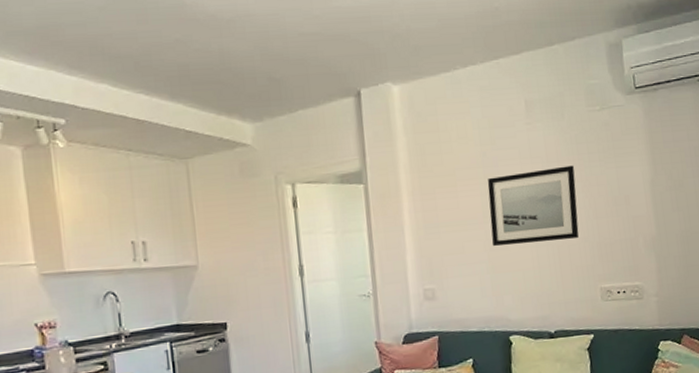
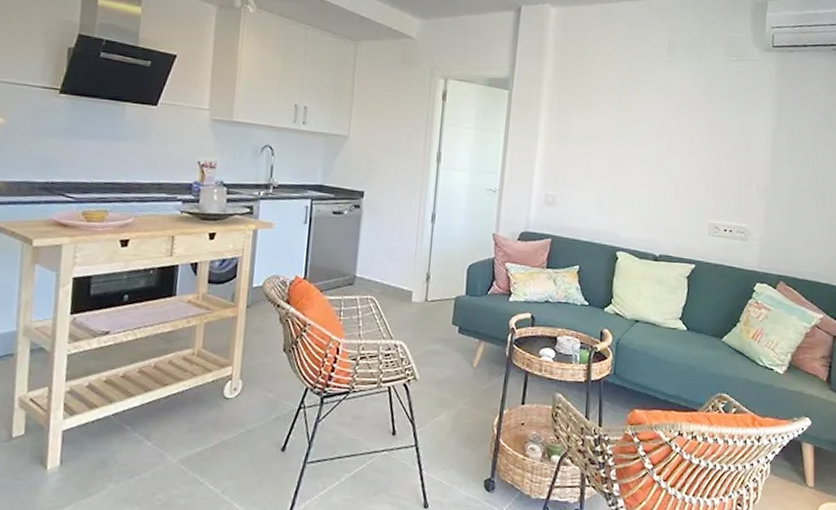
wall art: present [487,165,579,246] -> none [615,104,704,173]

